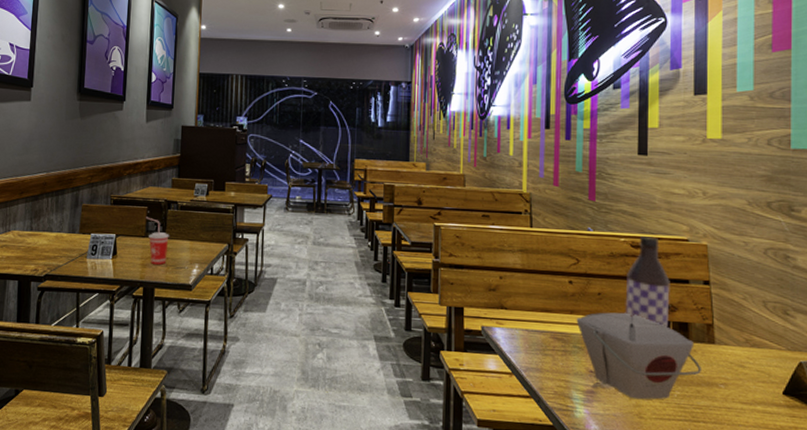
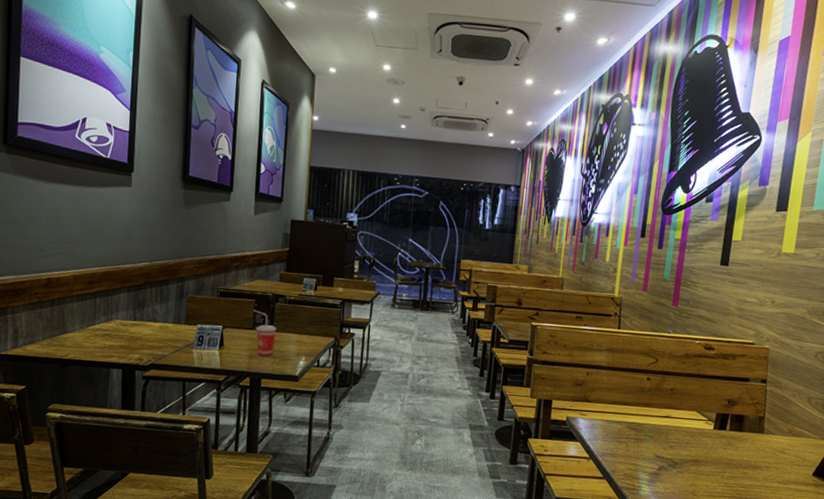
takeout container: present [576,312,701,400] -> none [649,405,750,480]
bottle: present [625,236,670,328] -> none [692,339,734,419]

